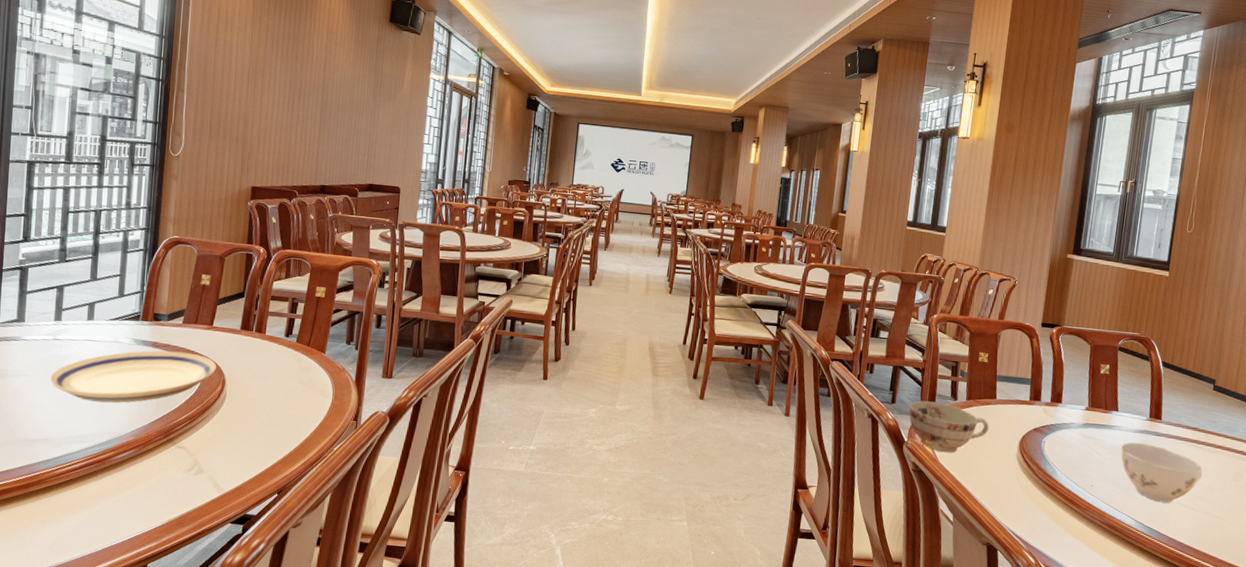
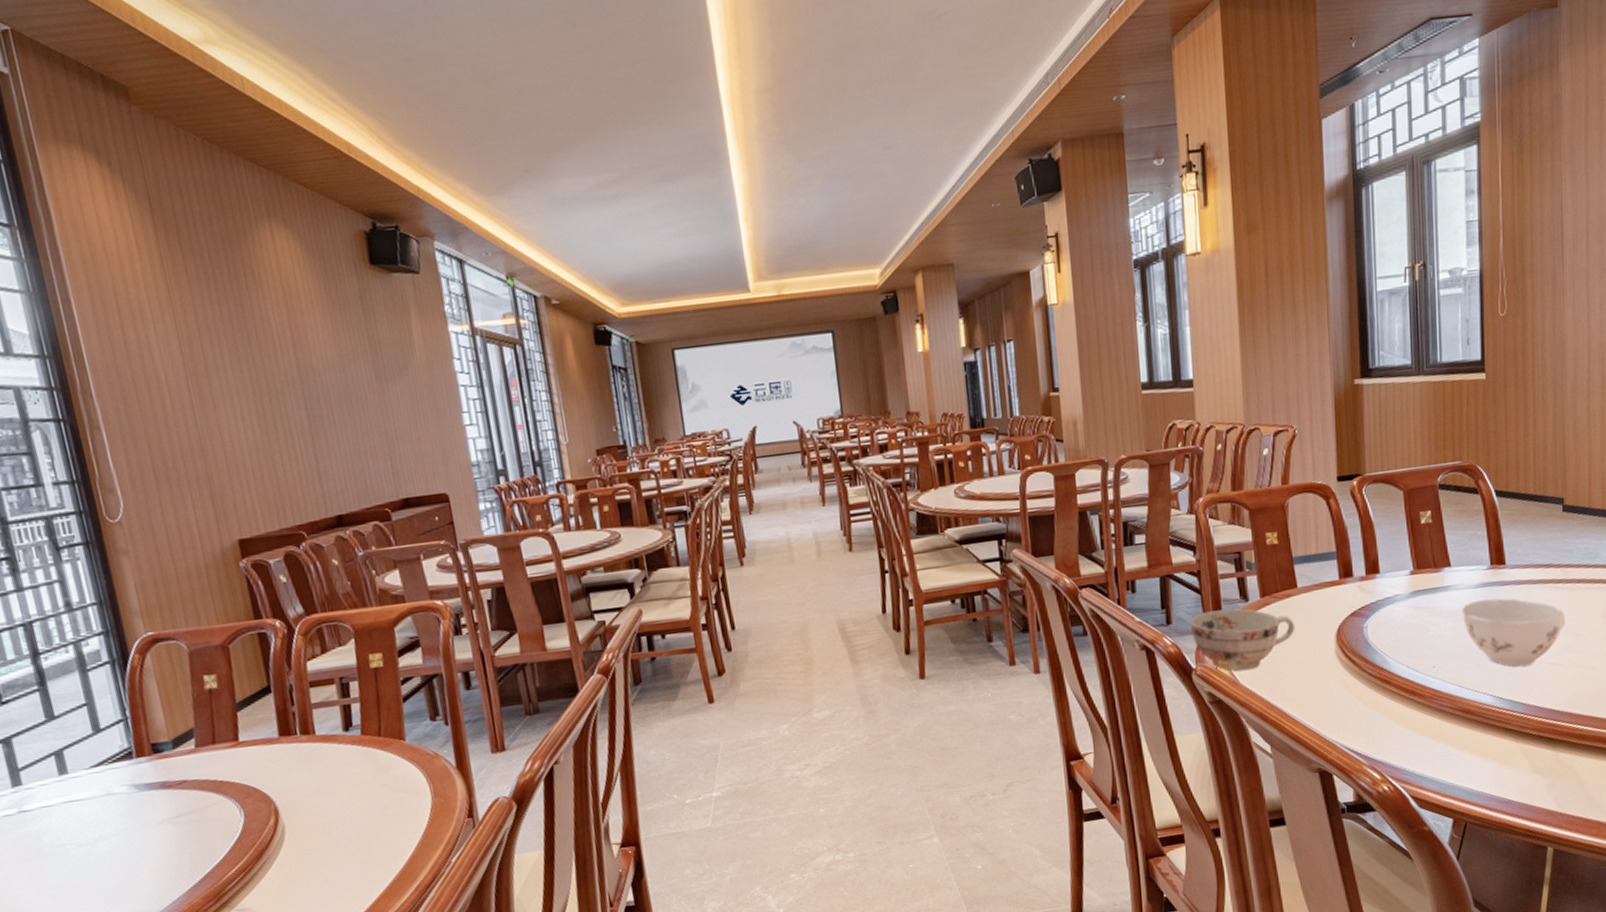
plate: present [49,350,217,403] -> none [30,783,261,882]

